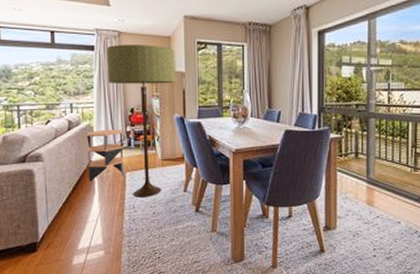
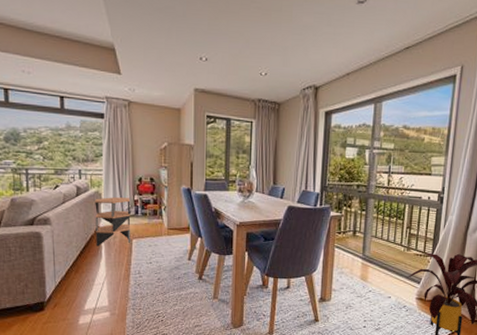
floor lamp: present [106,44,176,197] -> none [116,113,184,264]

